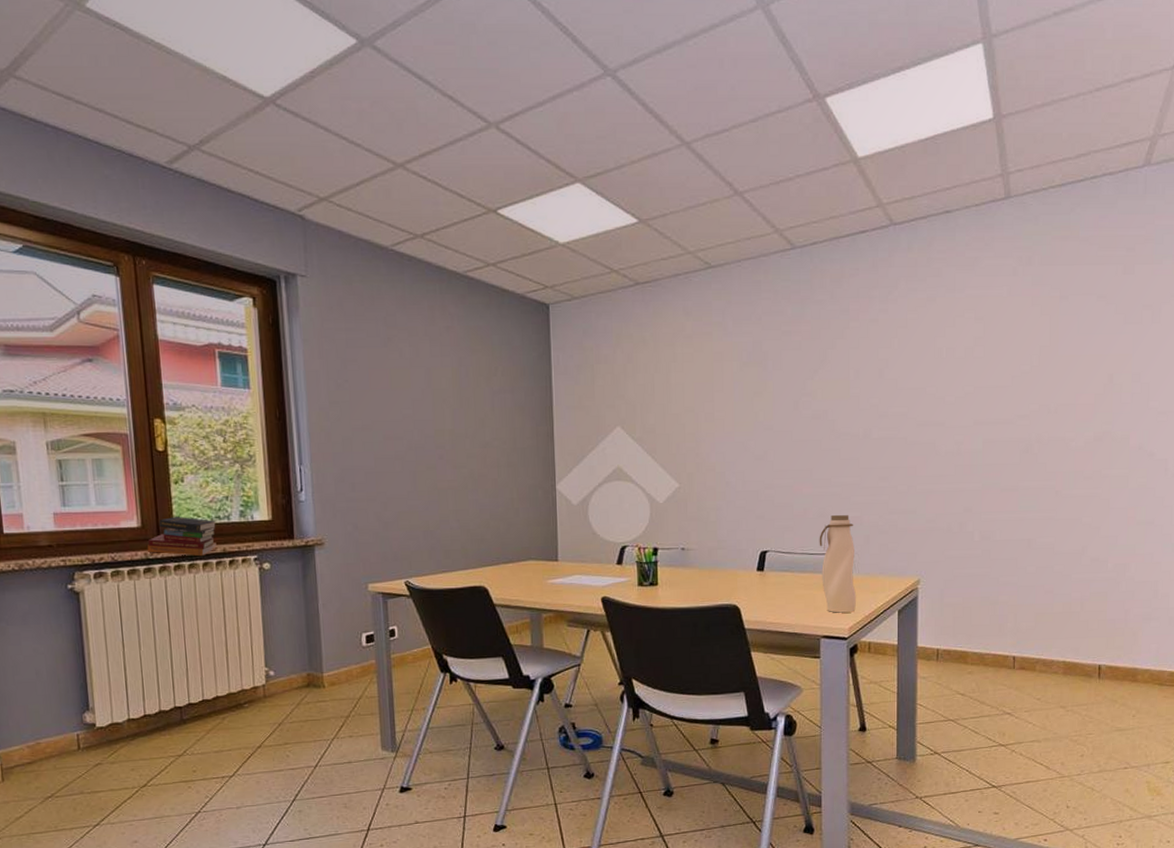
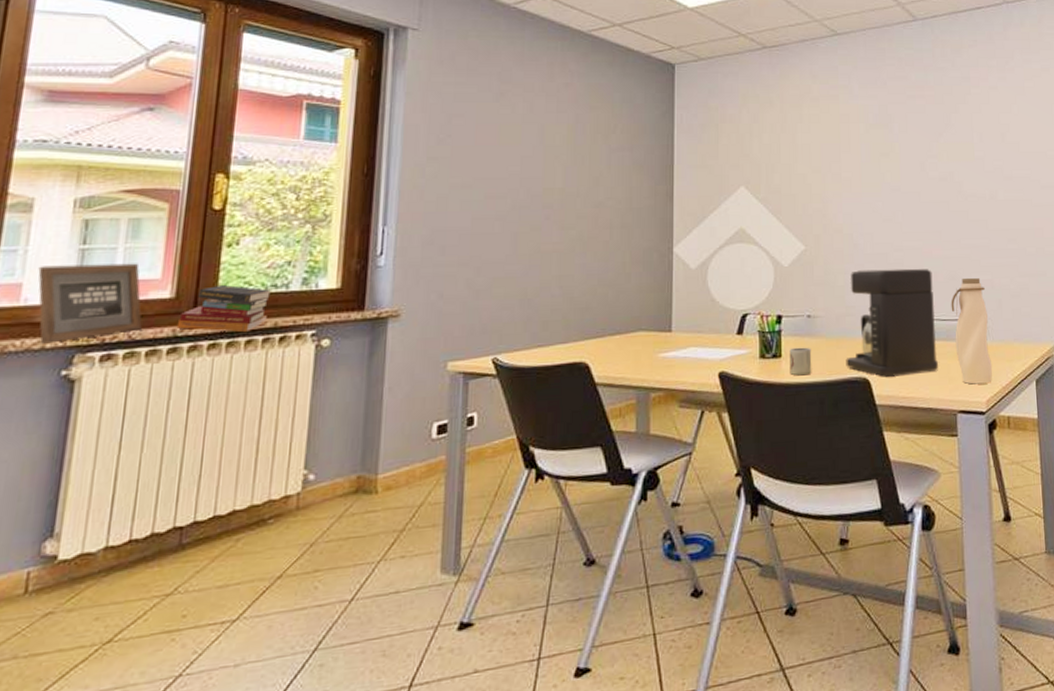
picture frame: none [32,497,121,563] -> present [38,263,142,344]
cup: none [665,576,686,602] -> present [789,347,812,376]
coffee maker: none [717,505,804,605] -> present [846,268,938,377]

